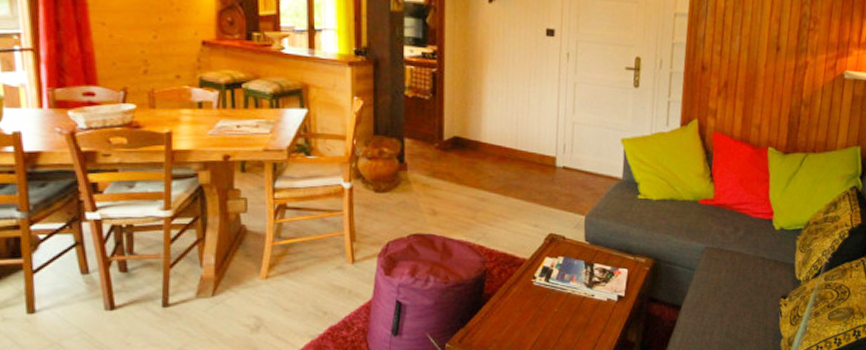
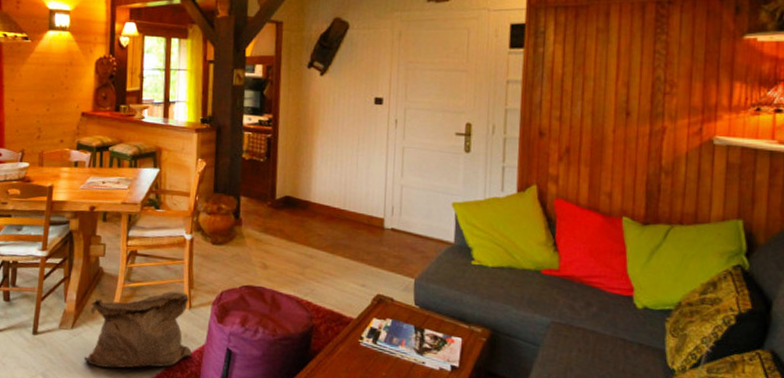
bag: none [231,246,359,334] -> present [84,291,193,368]

